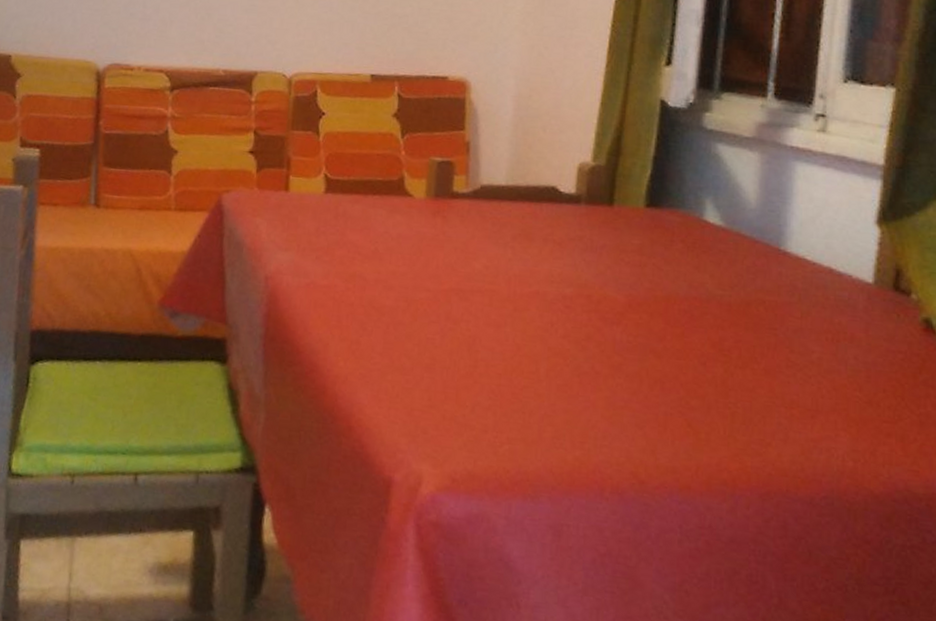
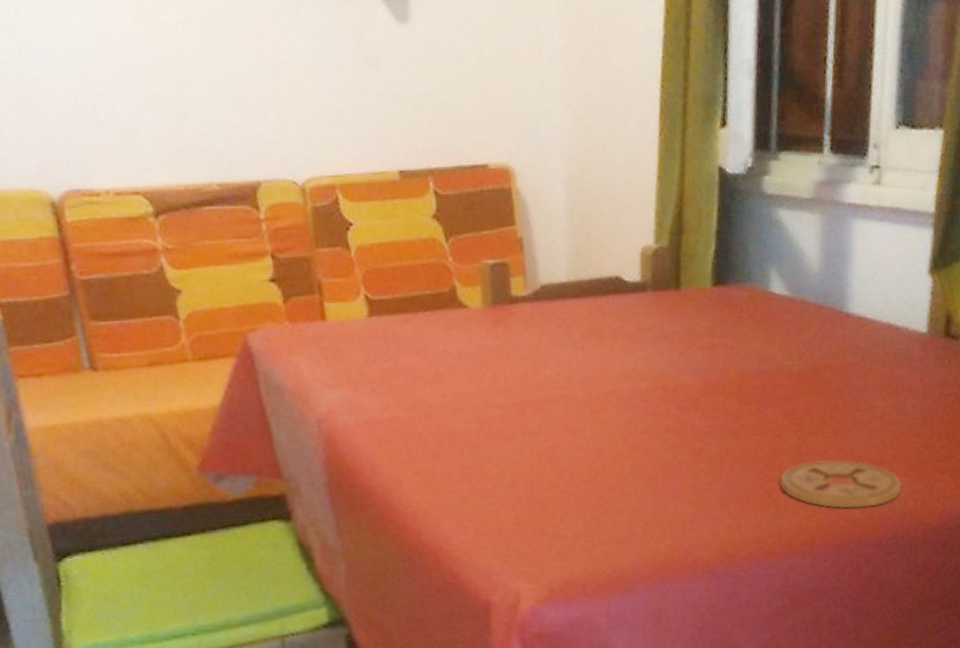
coaster: none [701,396,841,459] -> present [779,459,903,509]

